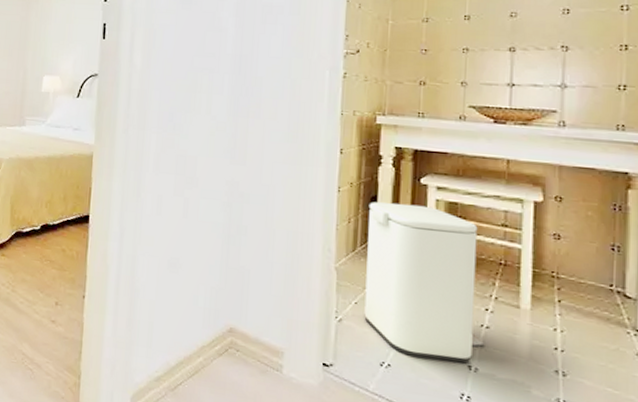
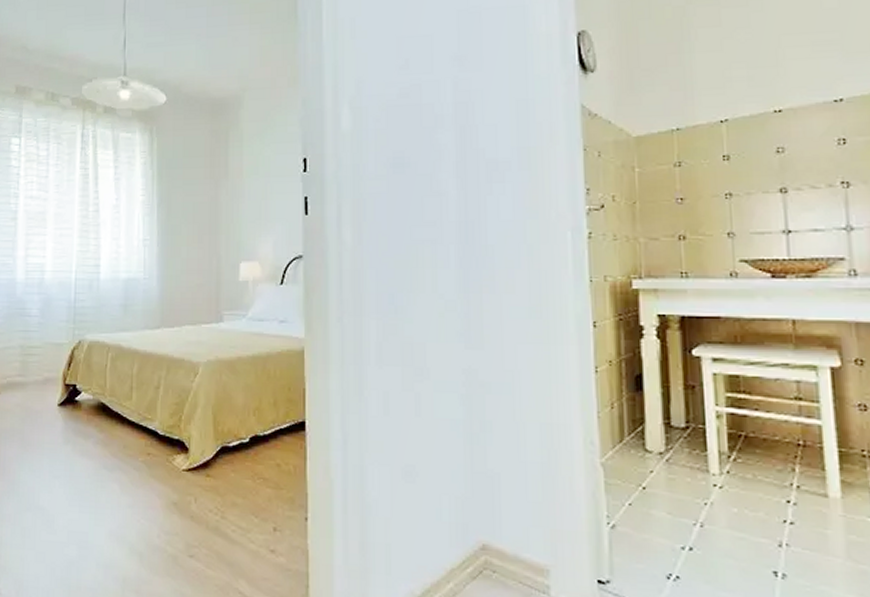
pedal bin: present [364,202,484,364] -> none [633,381,789,569]

